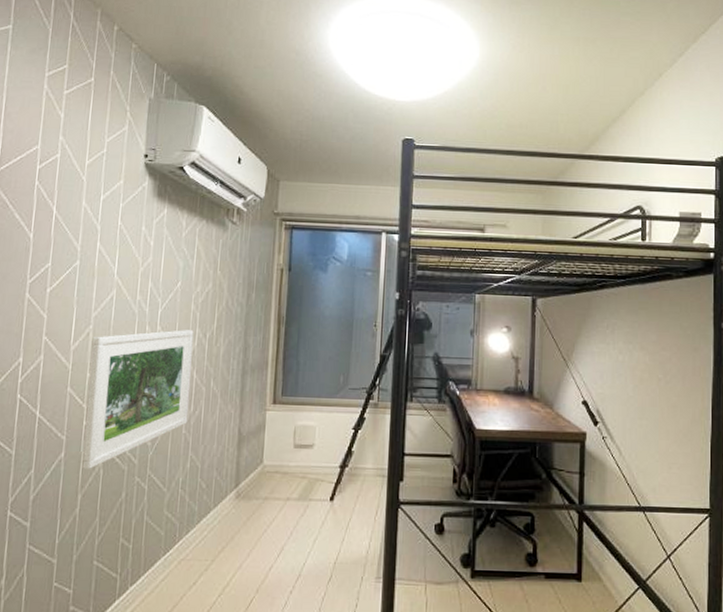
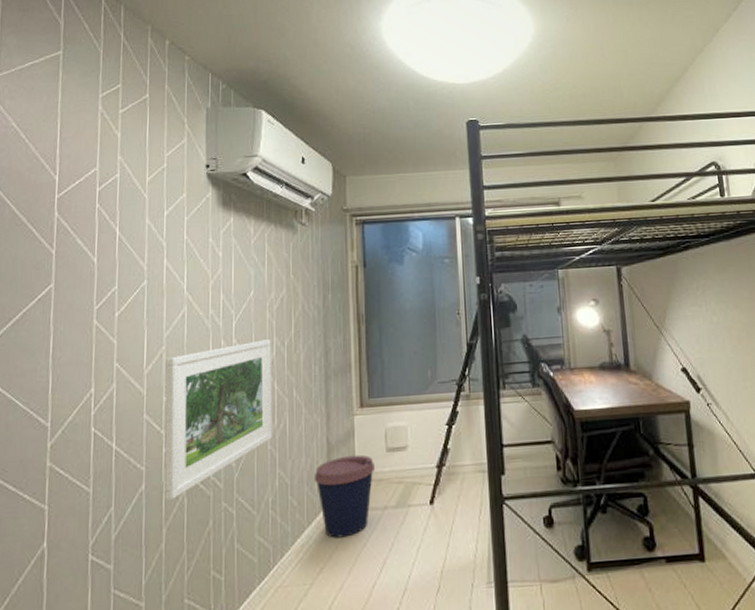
coffee cup: none [224,447,281,522] -> present [315,454,375,538]

